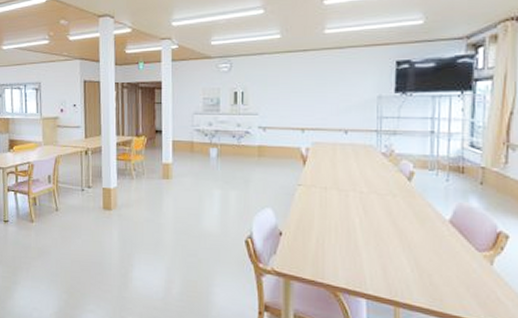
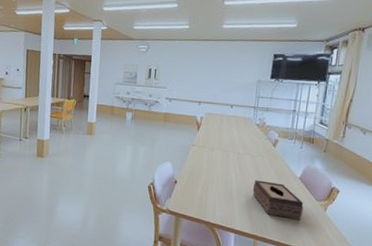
tissue box: none [385,226,459,279] -> present [252,180,304,220]

